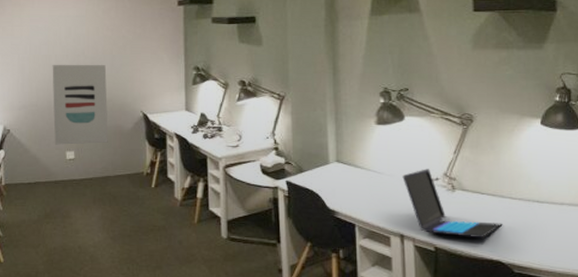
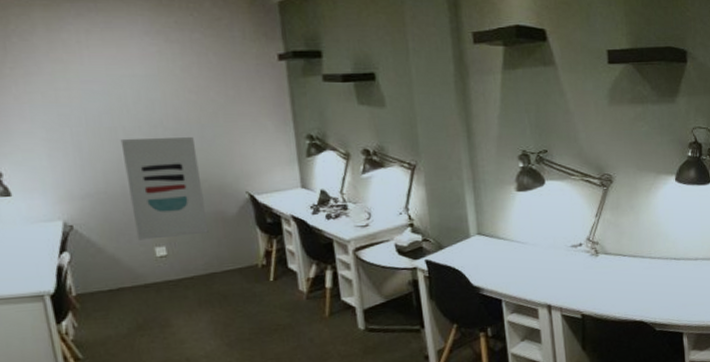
laptop: present [402,169,503,239] -> none [546,234,644,301]

